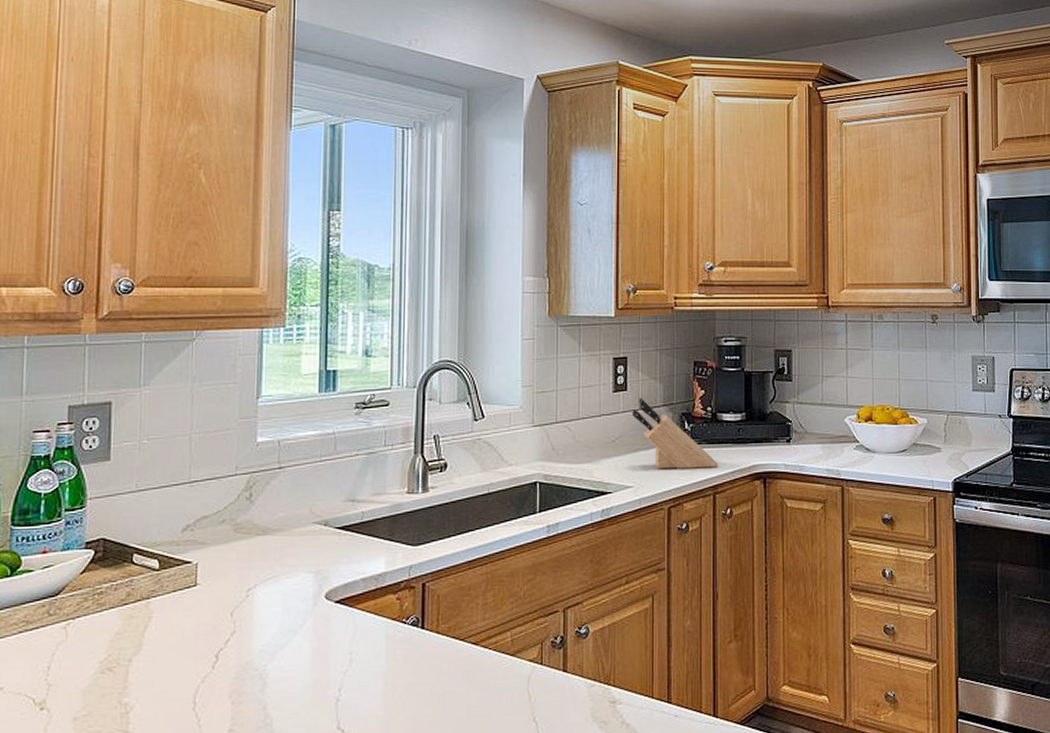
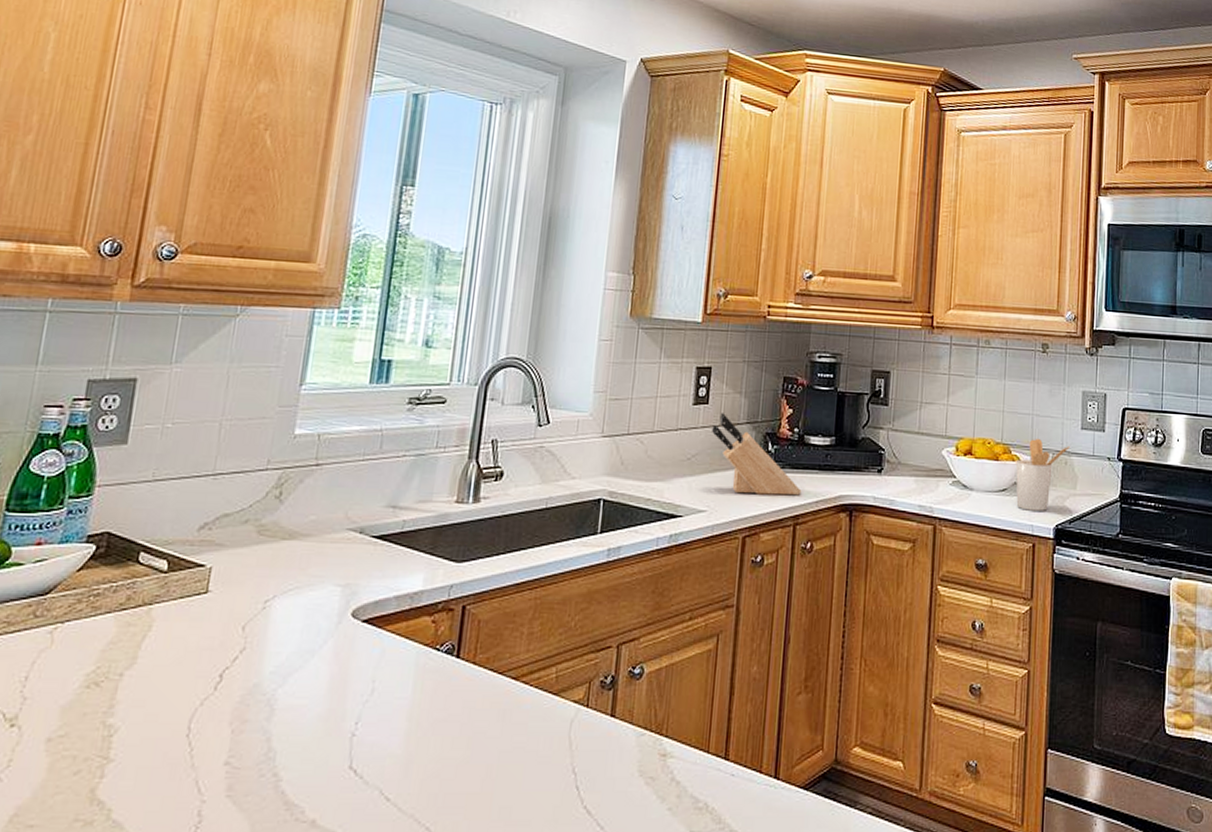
utensil holder: none [914,401,963,468] -> present [1016,438,1070,511]

